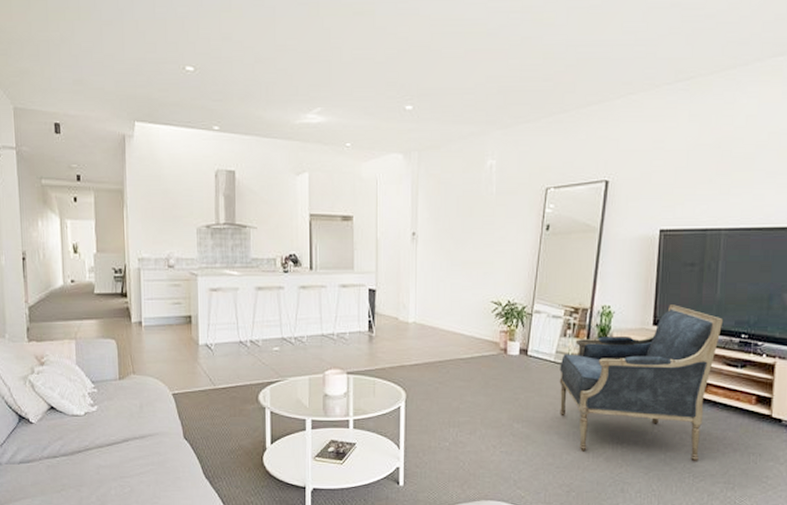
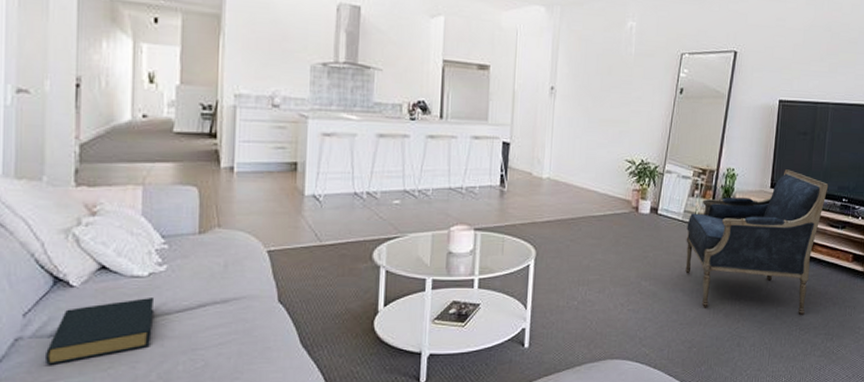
hardback book: none [18,433,90,486] -> present [46,298,155,365]

